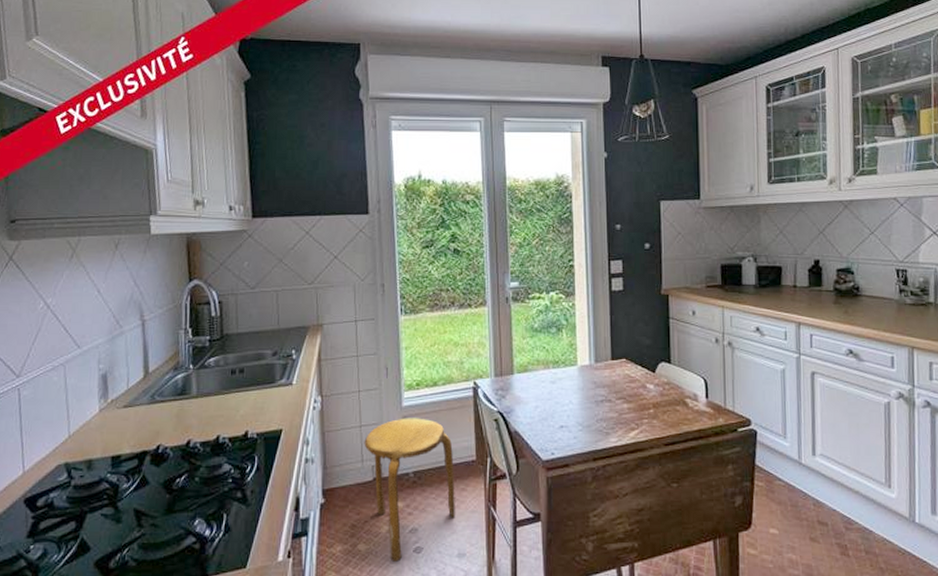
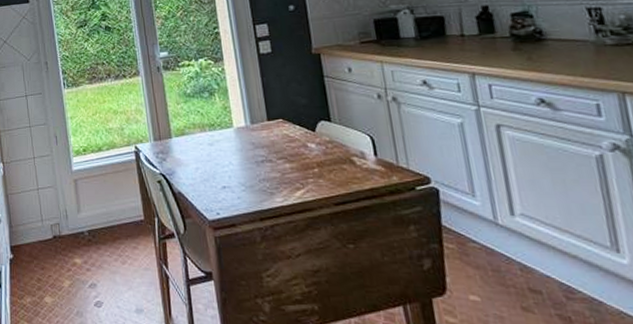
stool: present [364,418,455,562] -> none [42,181,130,315]

